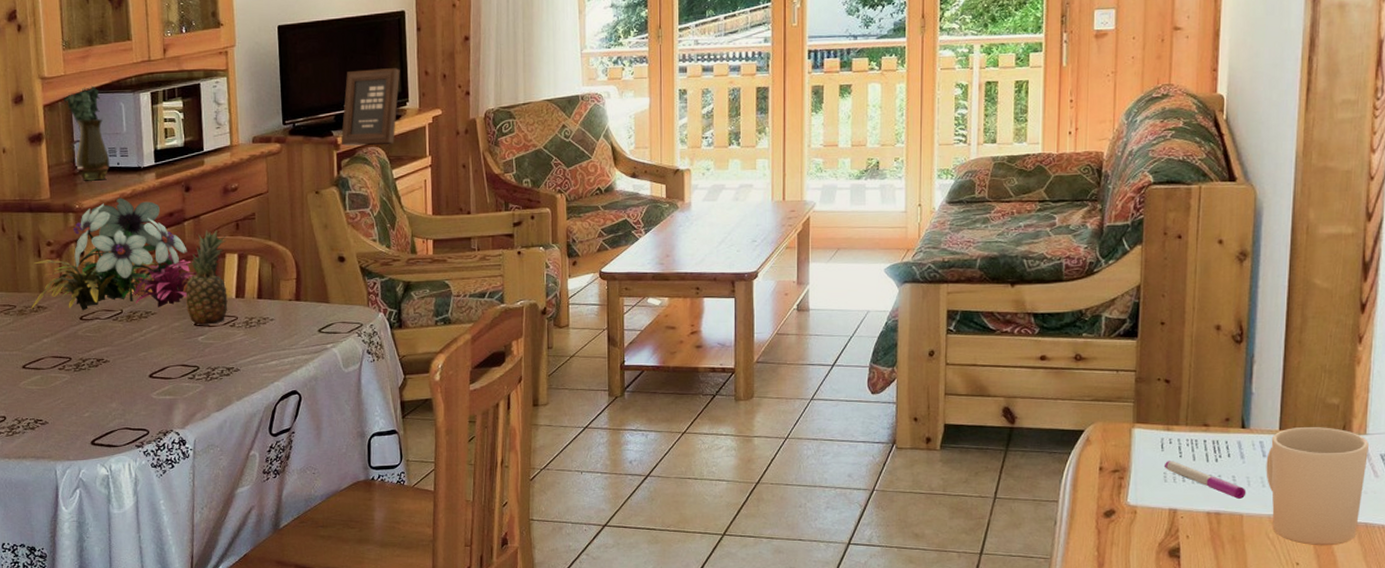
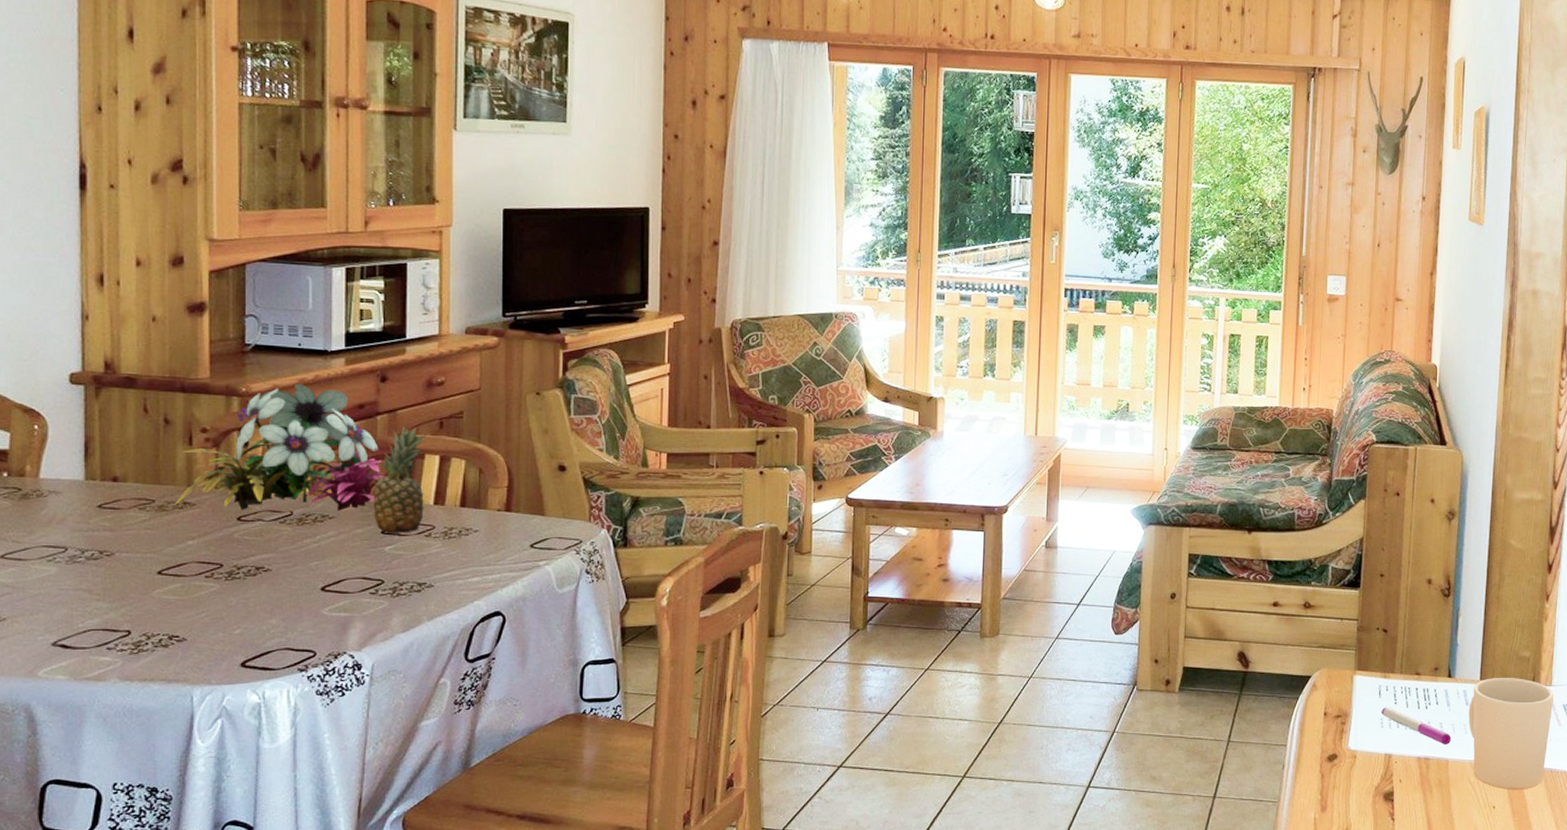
vase: present [63,85,110,181] -> none [235,254,290,362]
picture frame: present [341,68,400,146] -> none [568,265,640,349]

